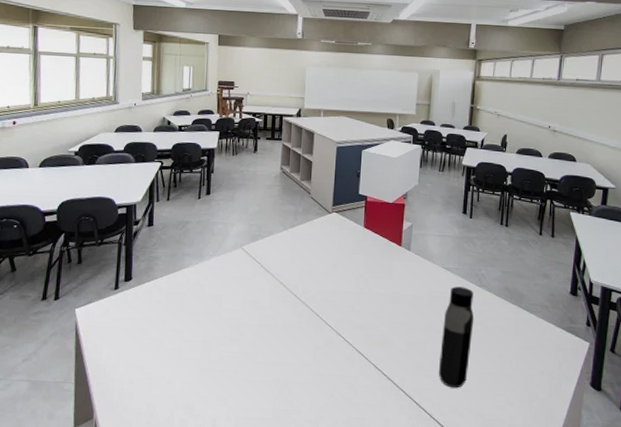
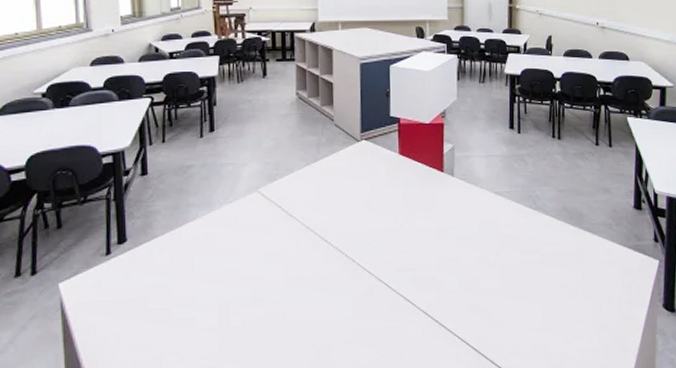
water bottle: present [439,286,475,388] -> none [497,211,532,328]

